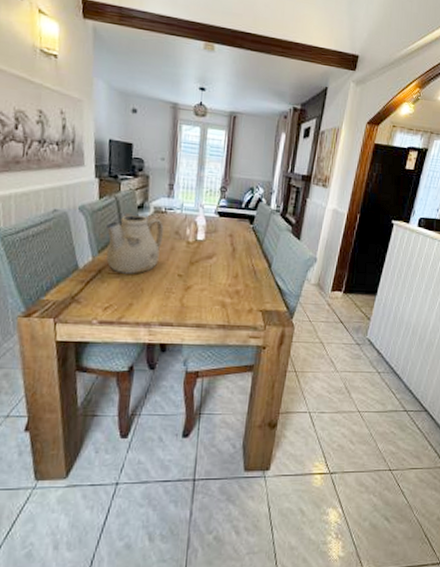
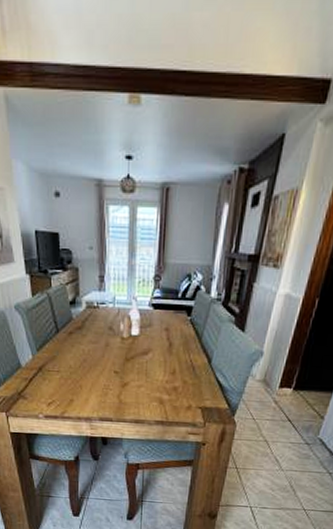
teapot: present [105,215,164,274] -> none [41,312,98,371]

